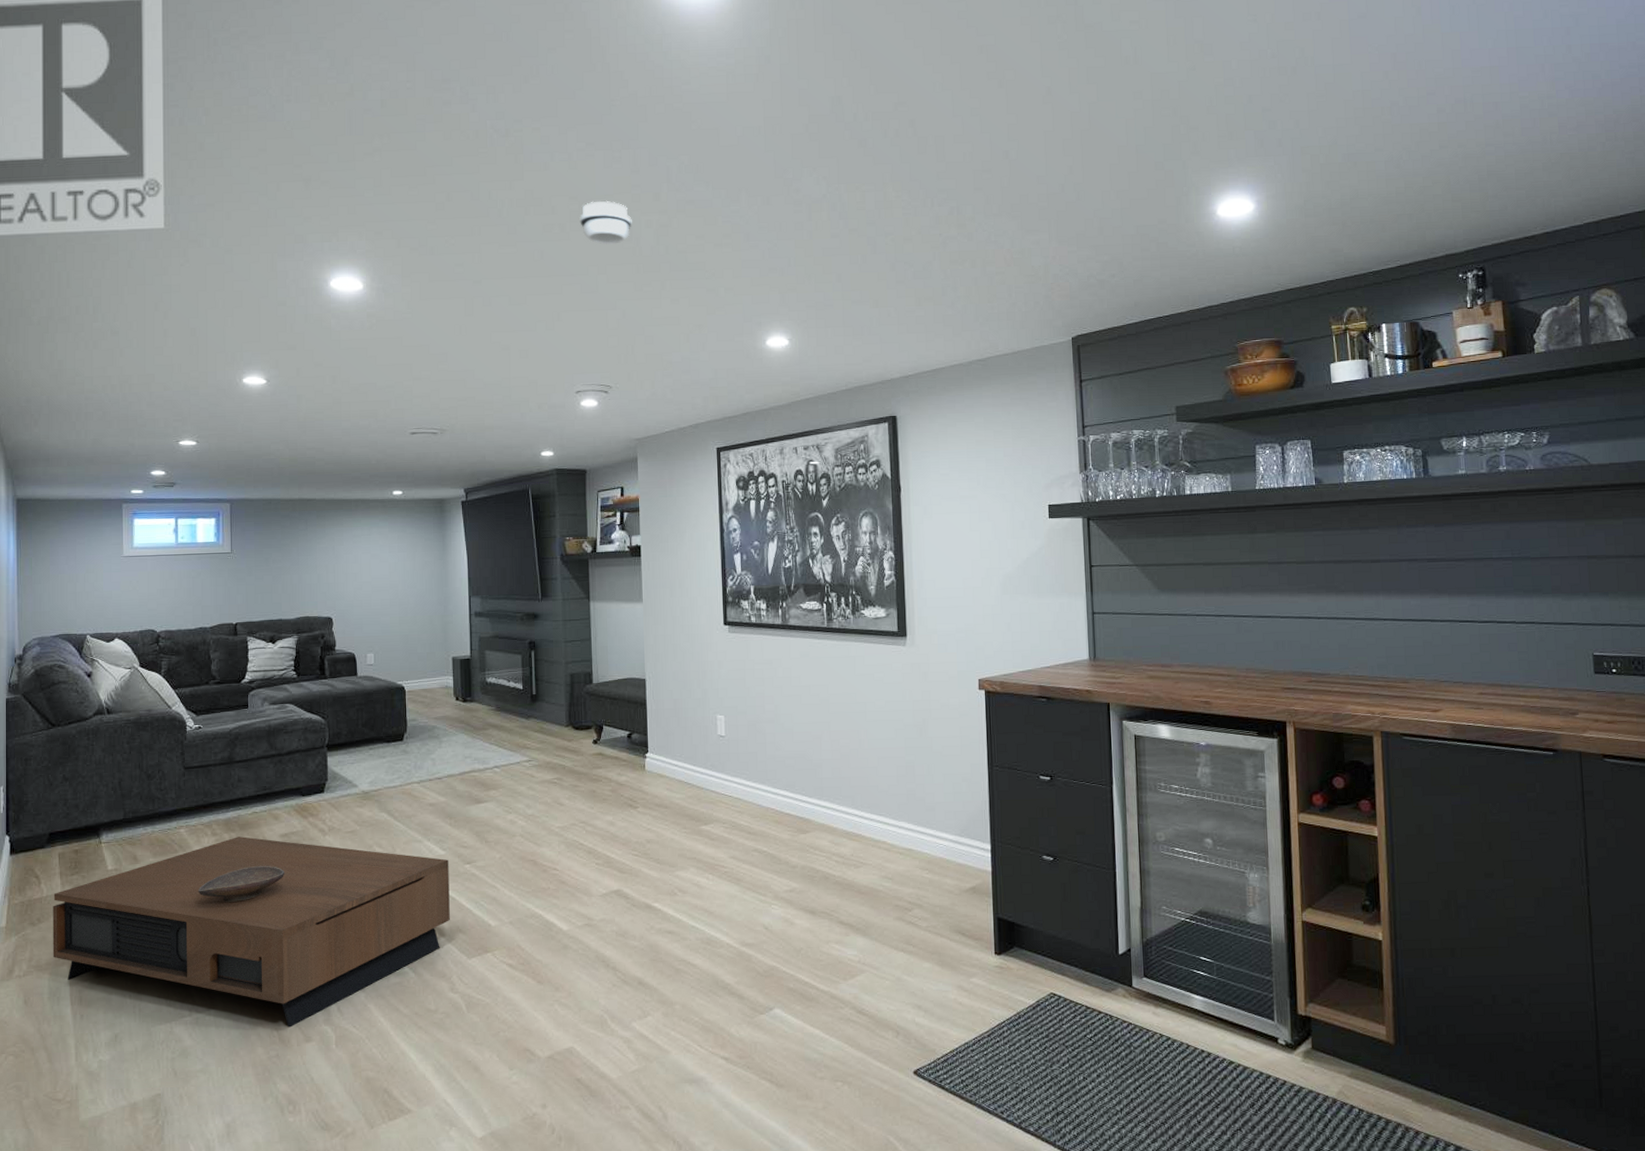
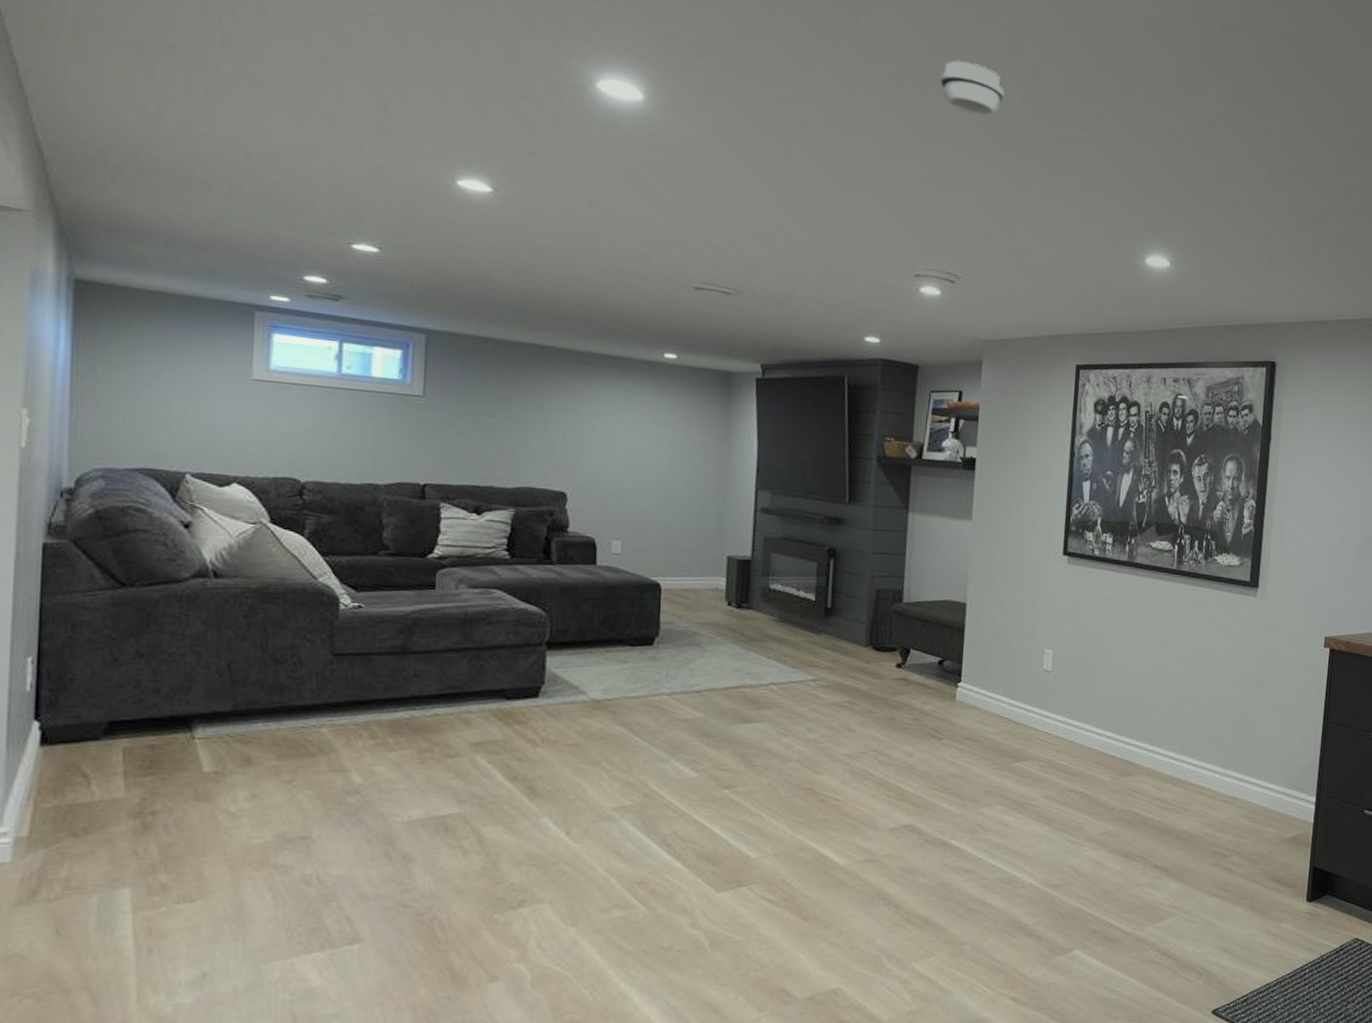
coffee table: present [52,836,450,1028] -> none [106,742,702,966]
decorative bowl: present [199,866,284,903] -> none [344,778,474,820]

